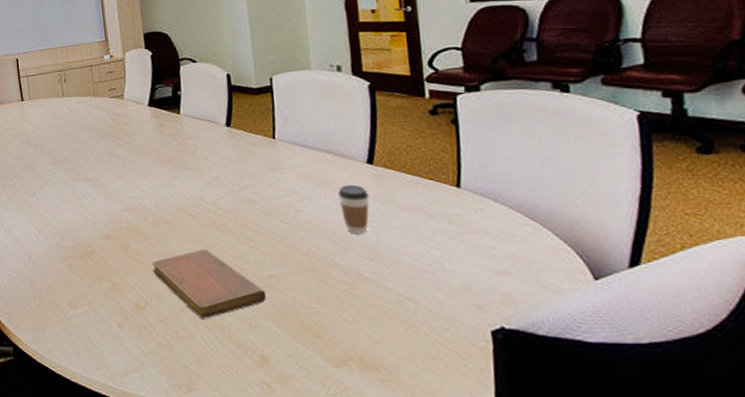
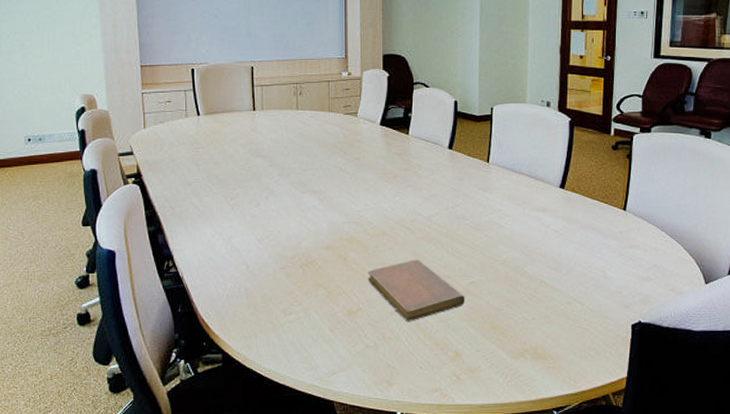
coffee cup: present [337,184,370,234] -> none [533,205,558,248]

